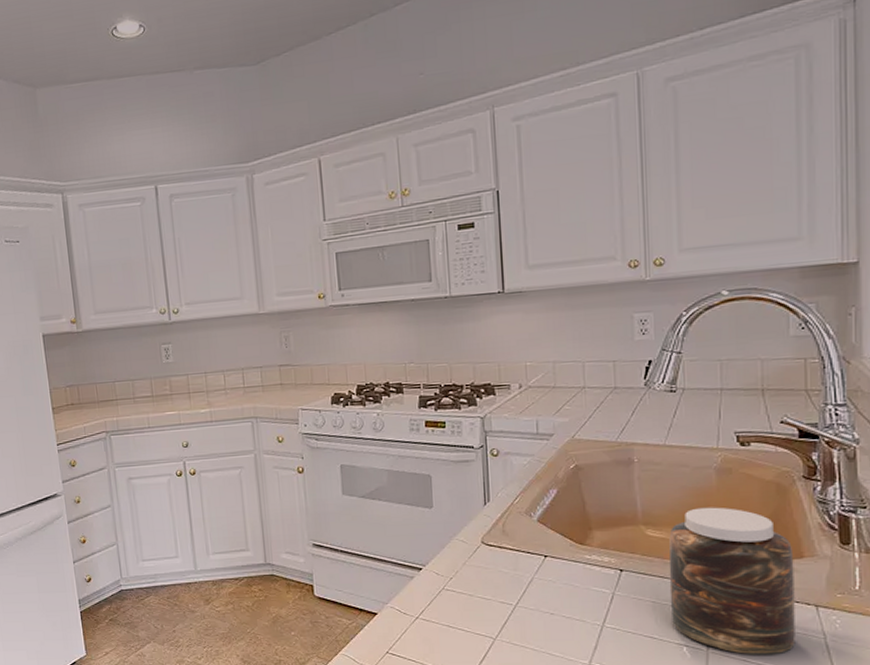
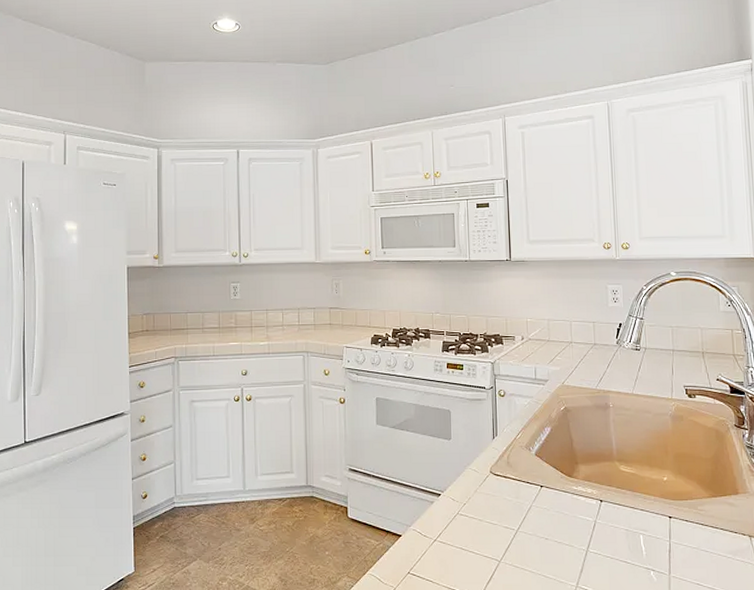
jar: present [668,507,795,655] -> none [637,448,736,580]

